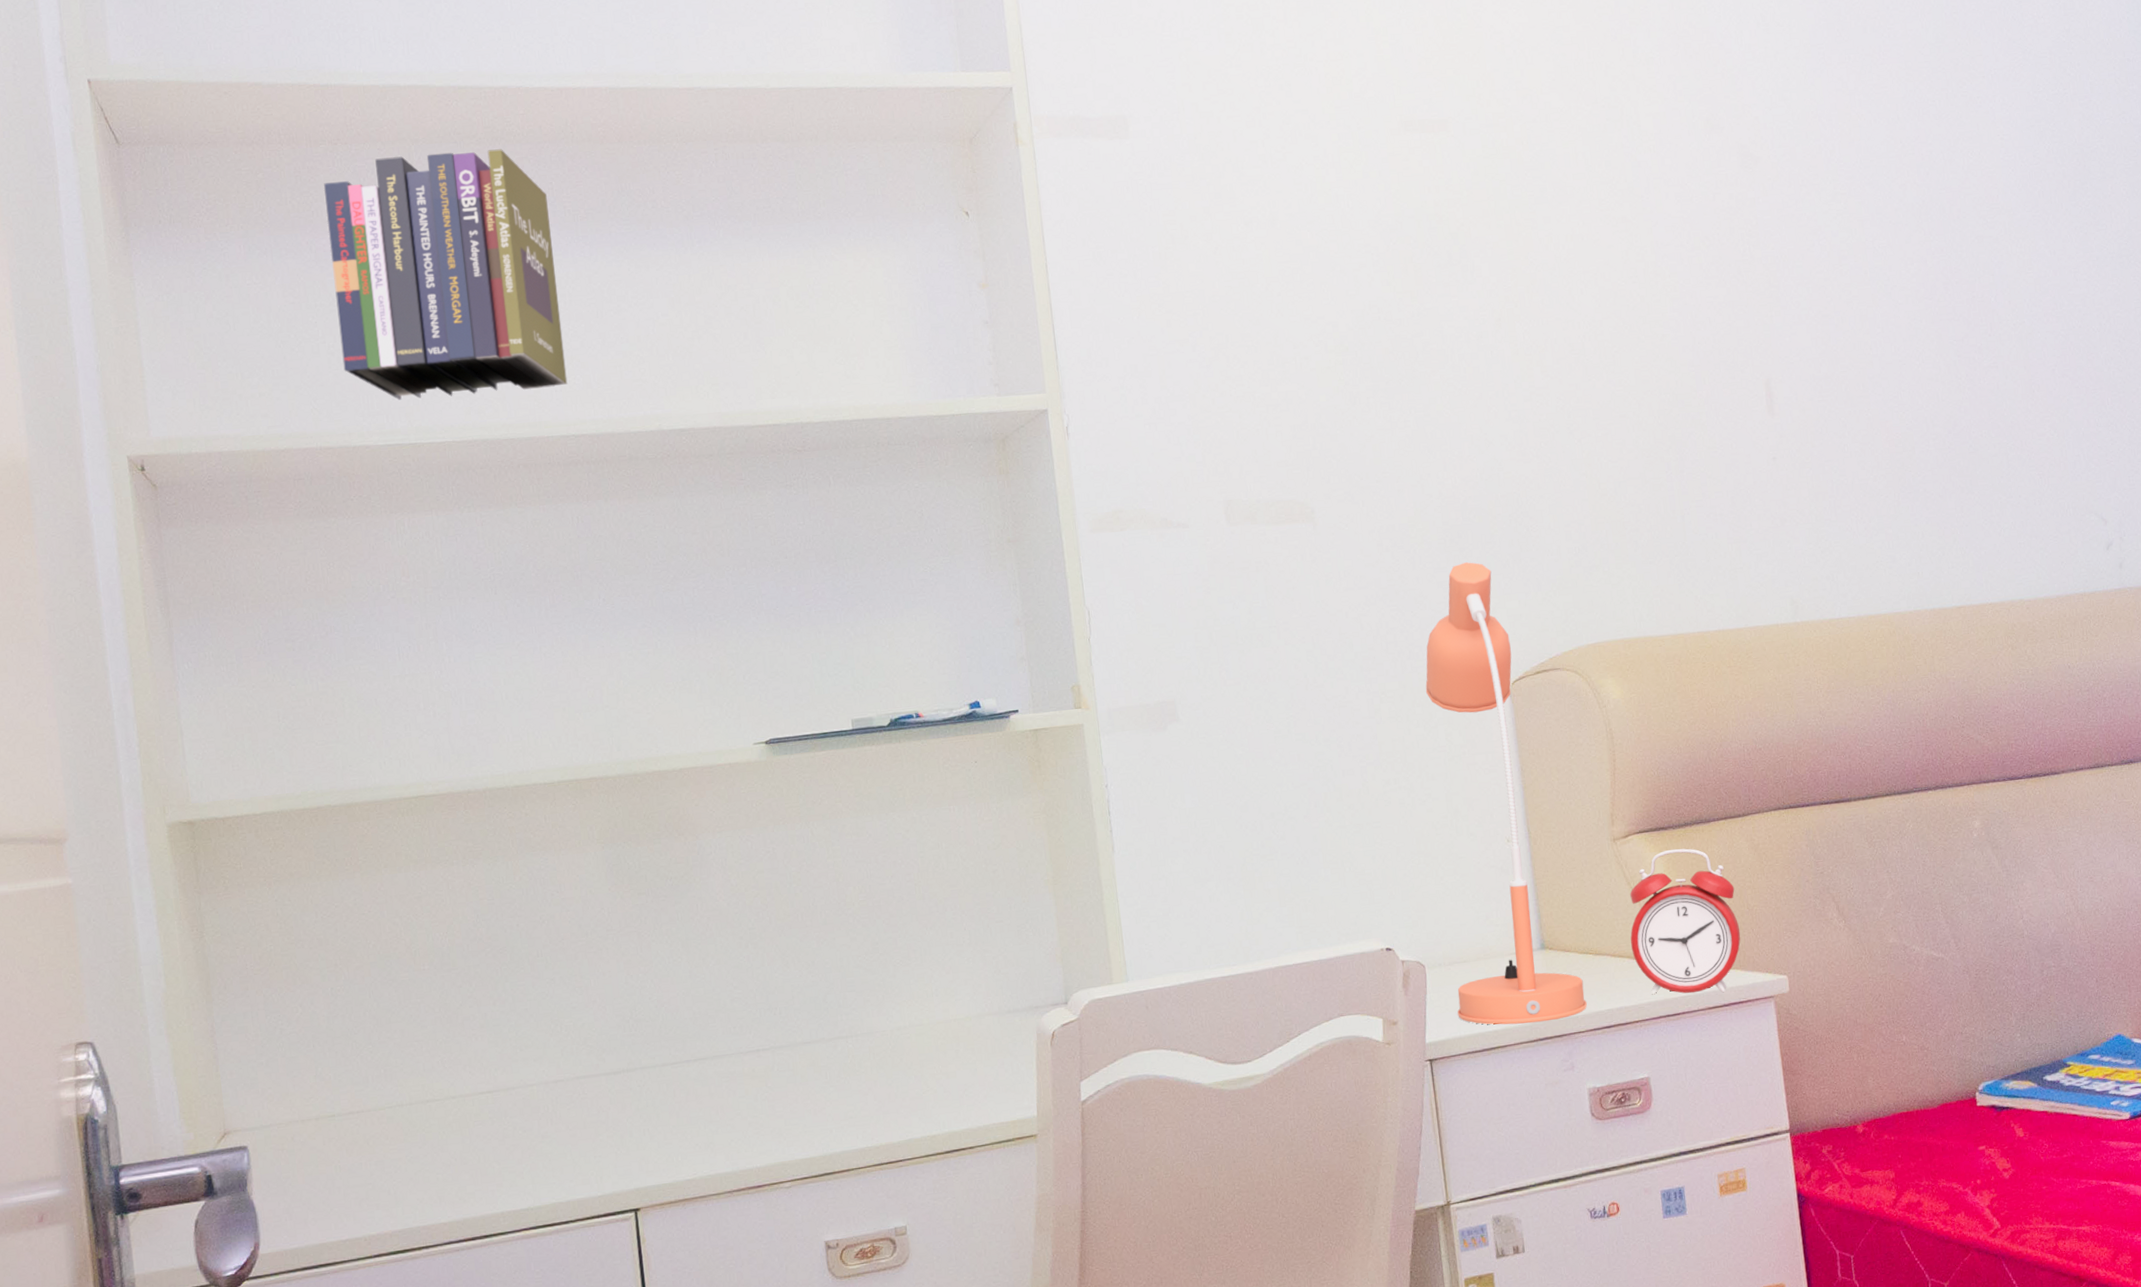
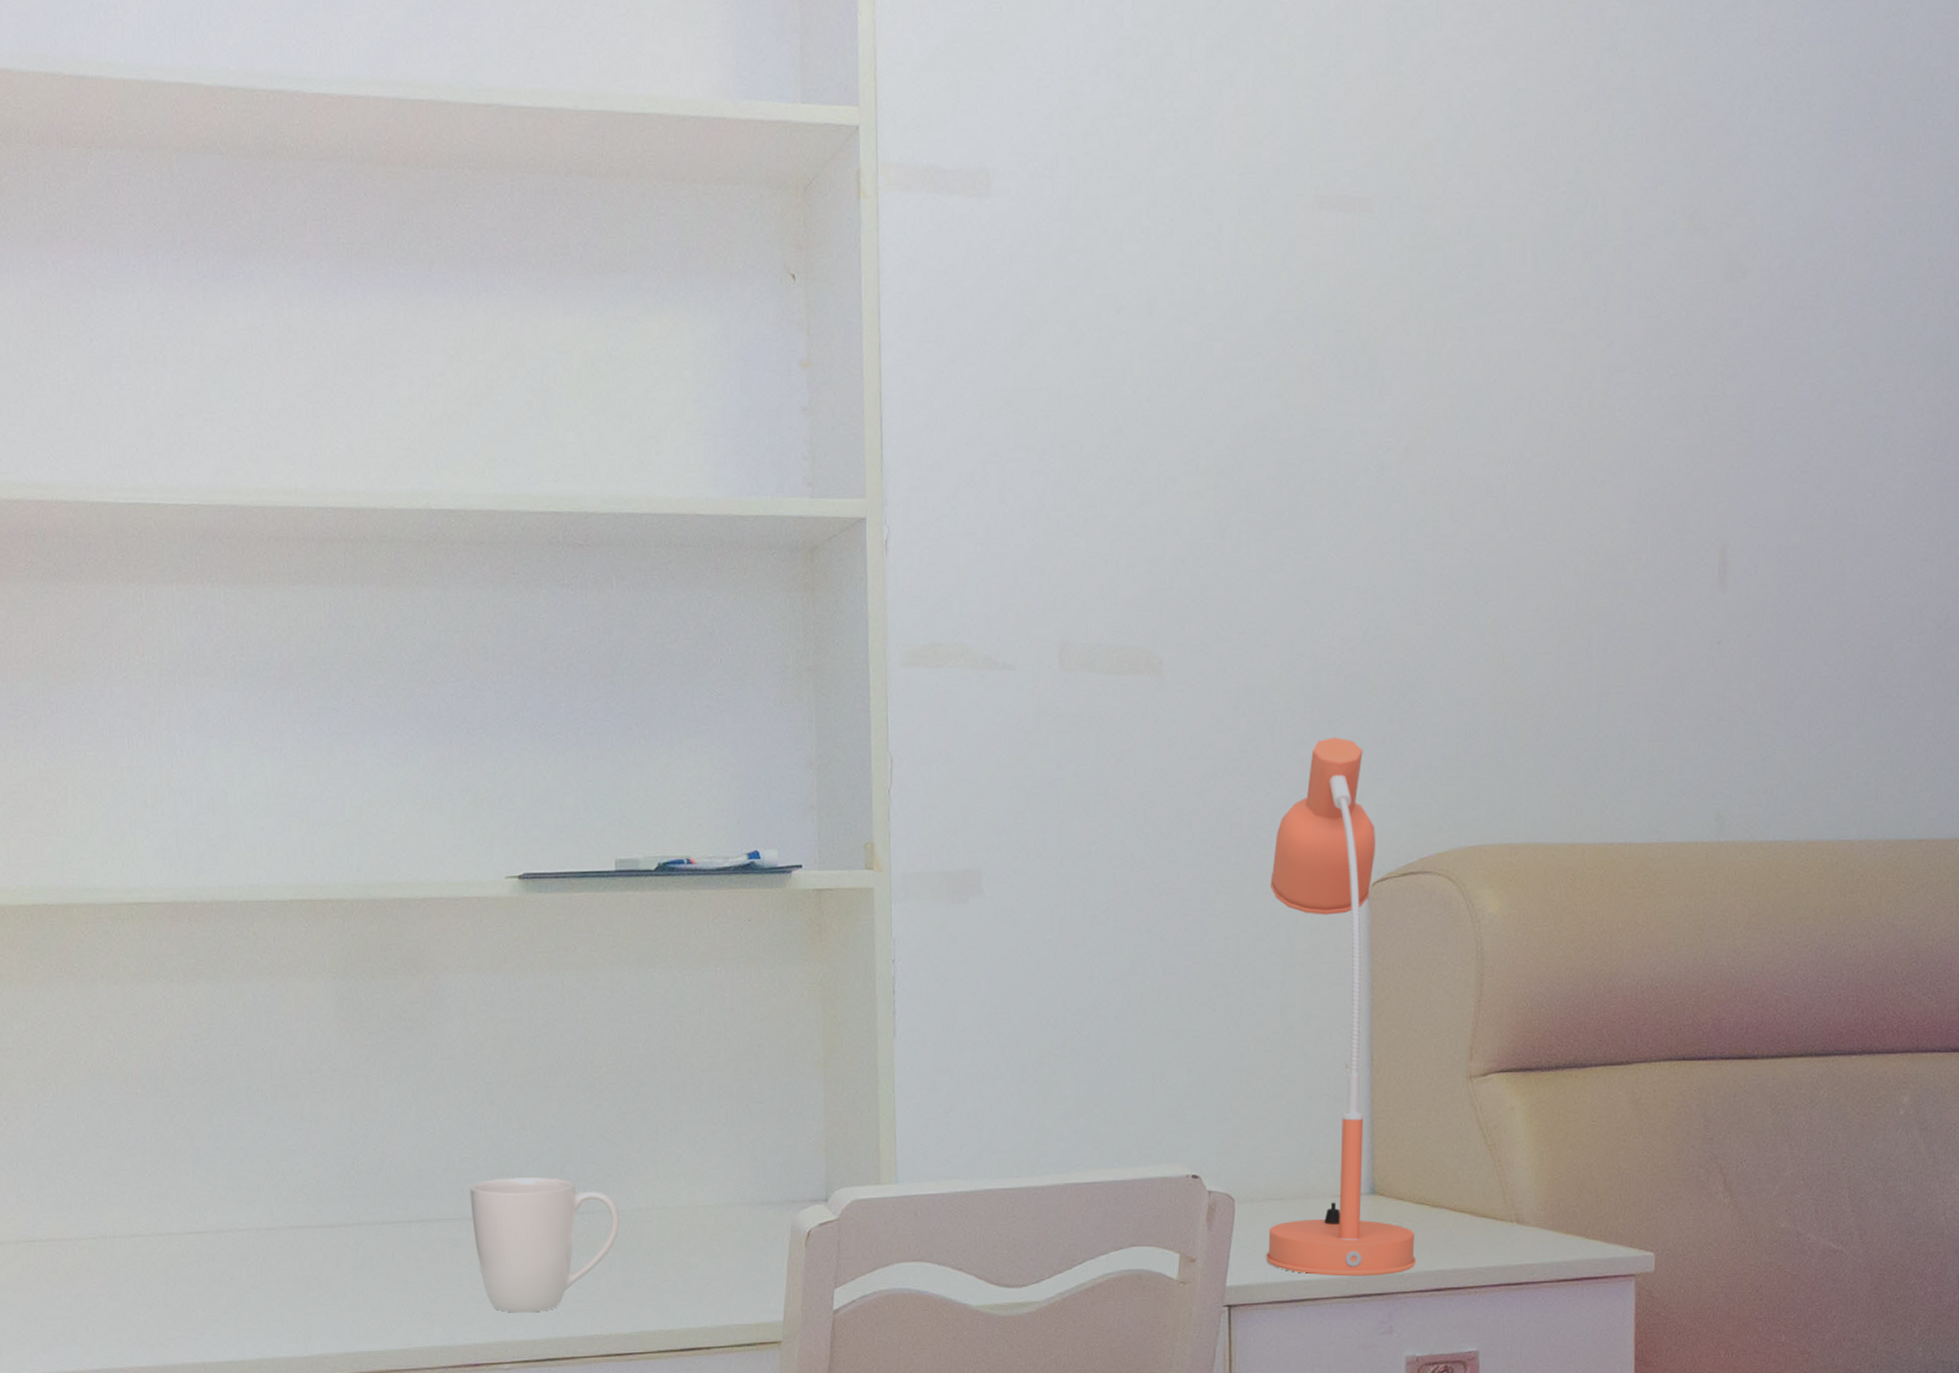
books: present [323,149,568,400] -> none [73,165,329,453]
mug: none [741,1008,882,1135] -> present [470,1177,620,1313]
alarm clock: present [1630,848,1741,996] -> none [1475,1094,1606,1265]

